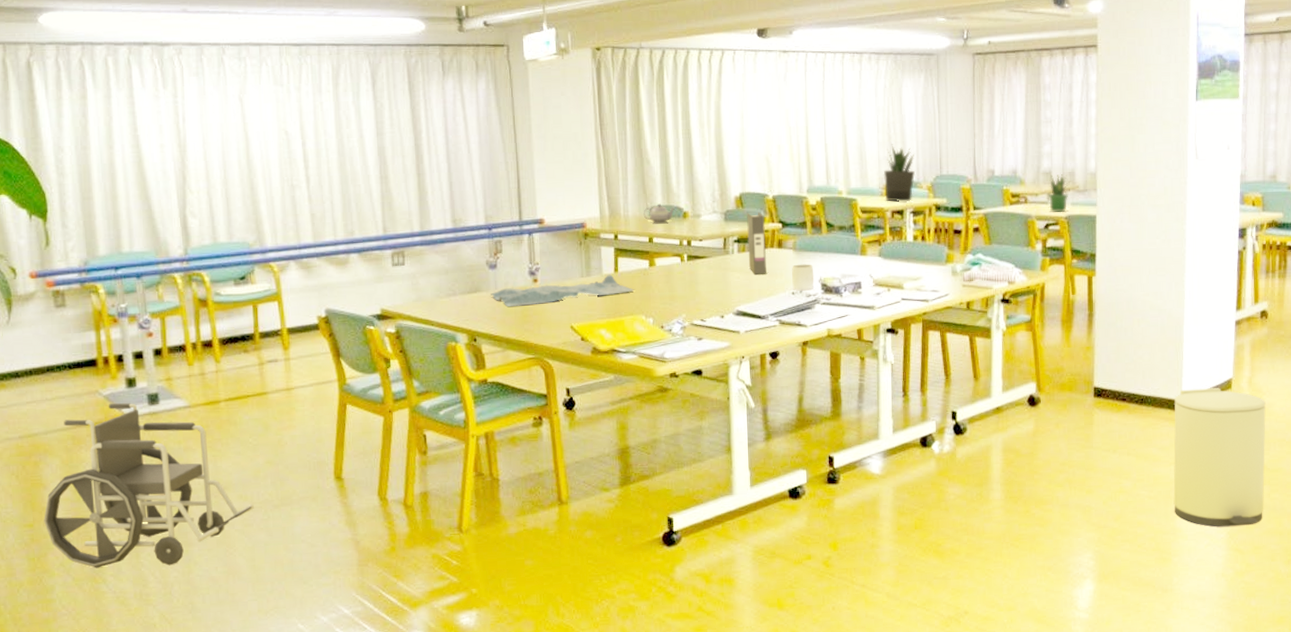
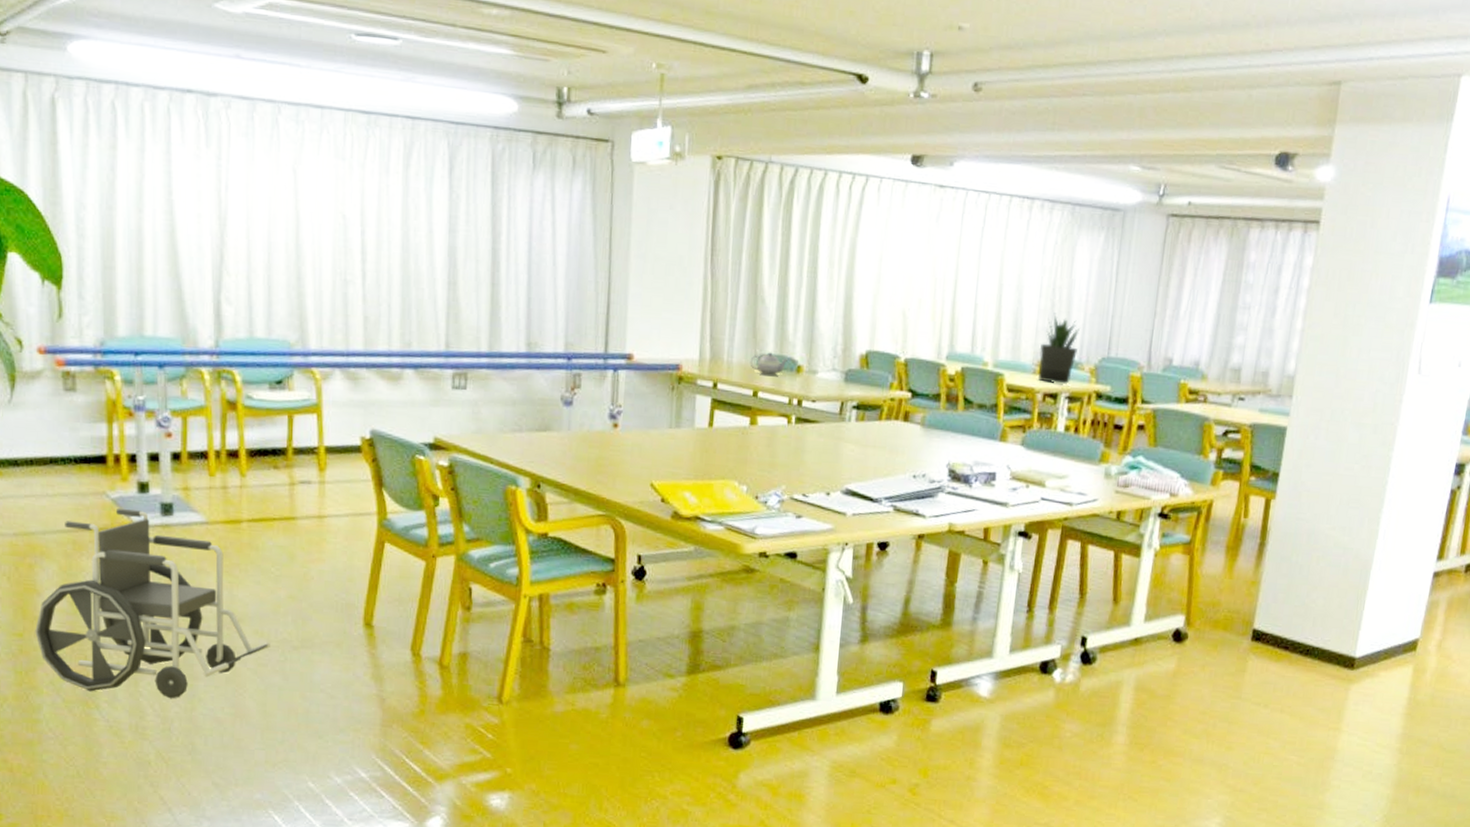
towel: present [491,274,635,306] -> none [562,428,730,454]
binder: present [747,212,766,275] -> none [866,374,892,450]
mug: present [792,264,814,291] -> none [914,443,942,476]
planter: present [1049,174,1070,213] -> none [1233,372,1262,420]
pedal bin: present [1173,388,1266,527] -> none [1325,644,1454,810]

